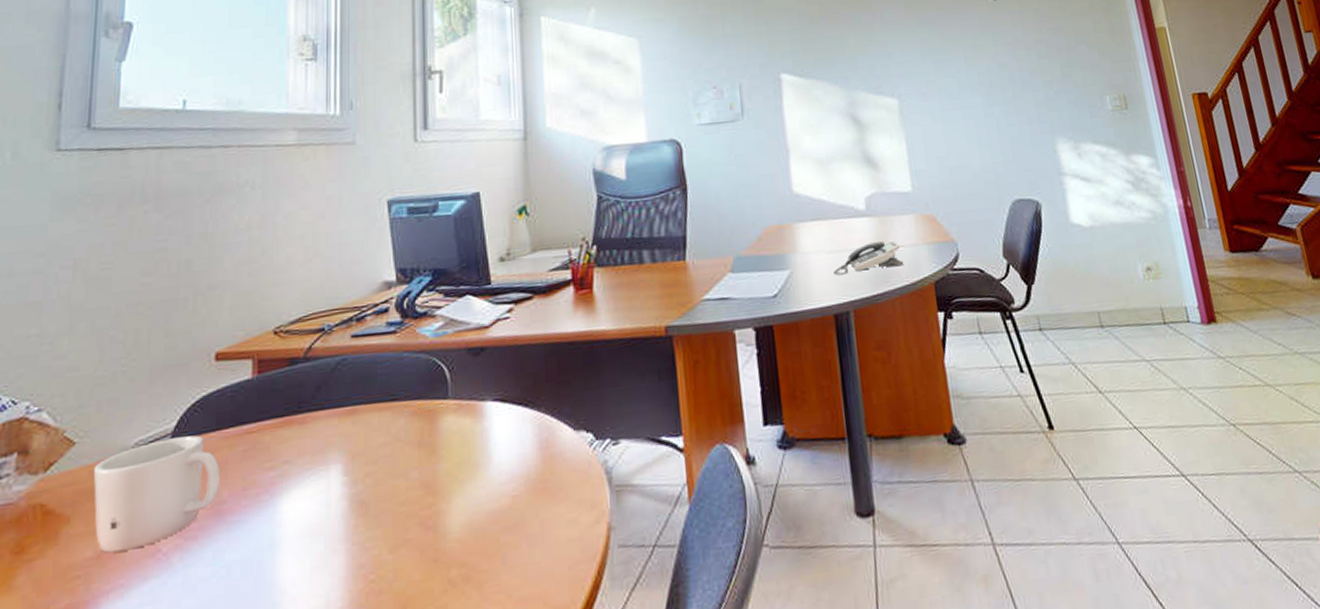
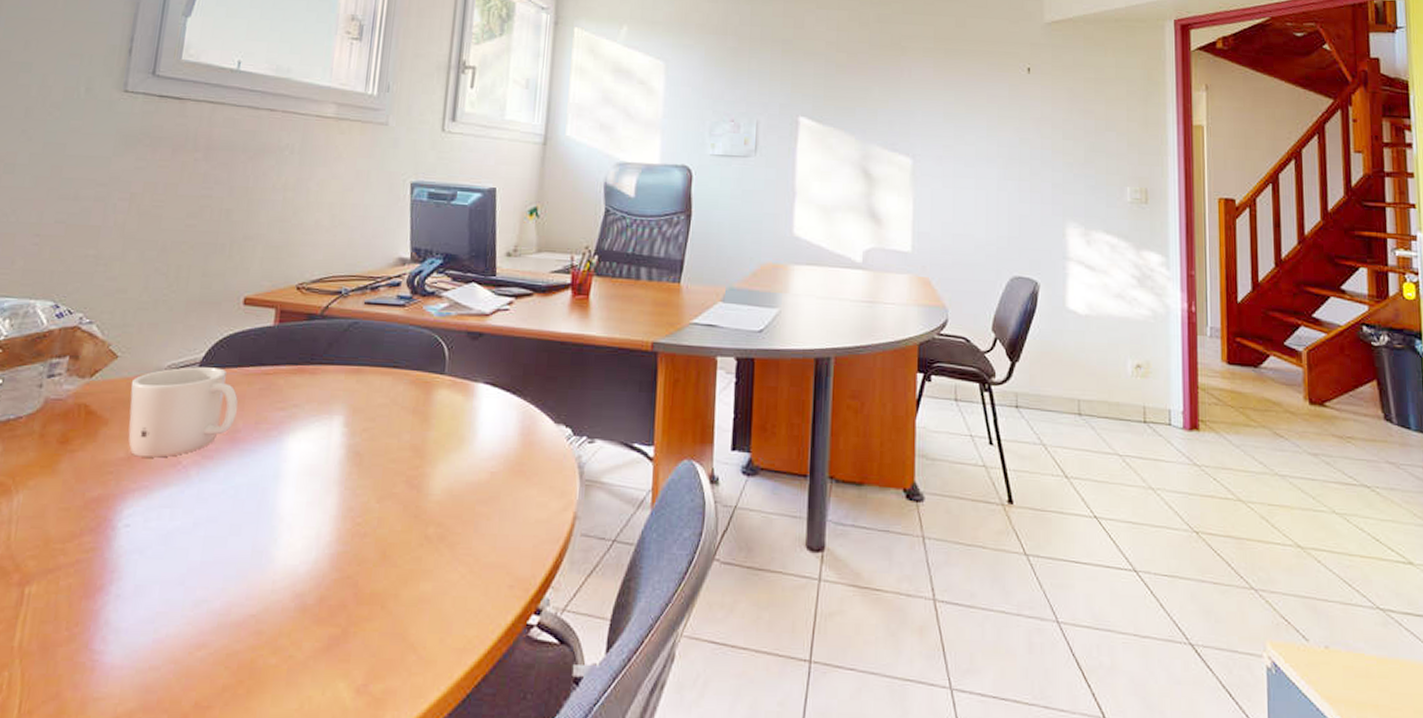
telephone: present [833,241,904,276] -> none [821,295,892,323]

